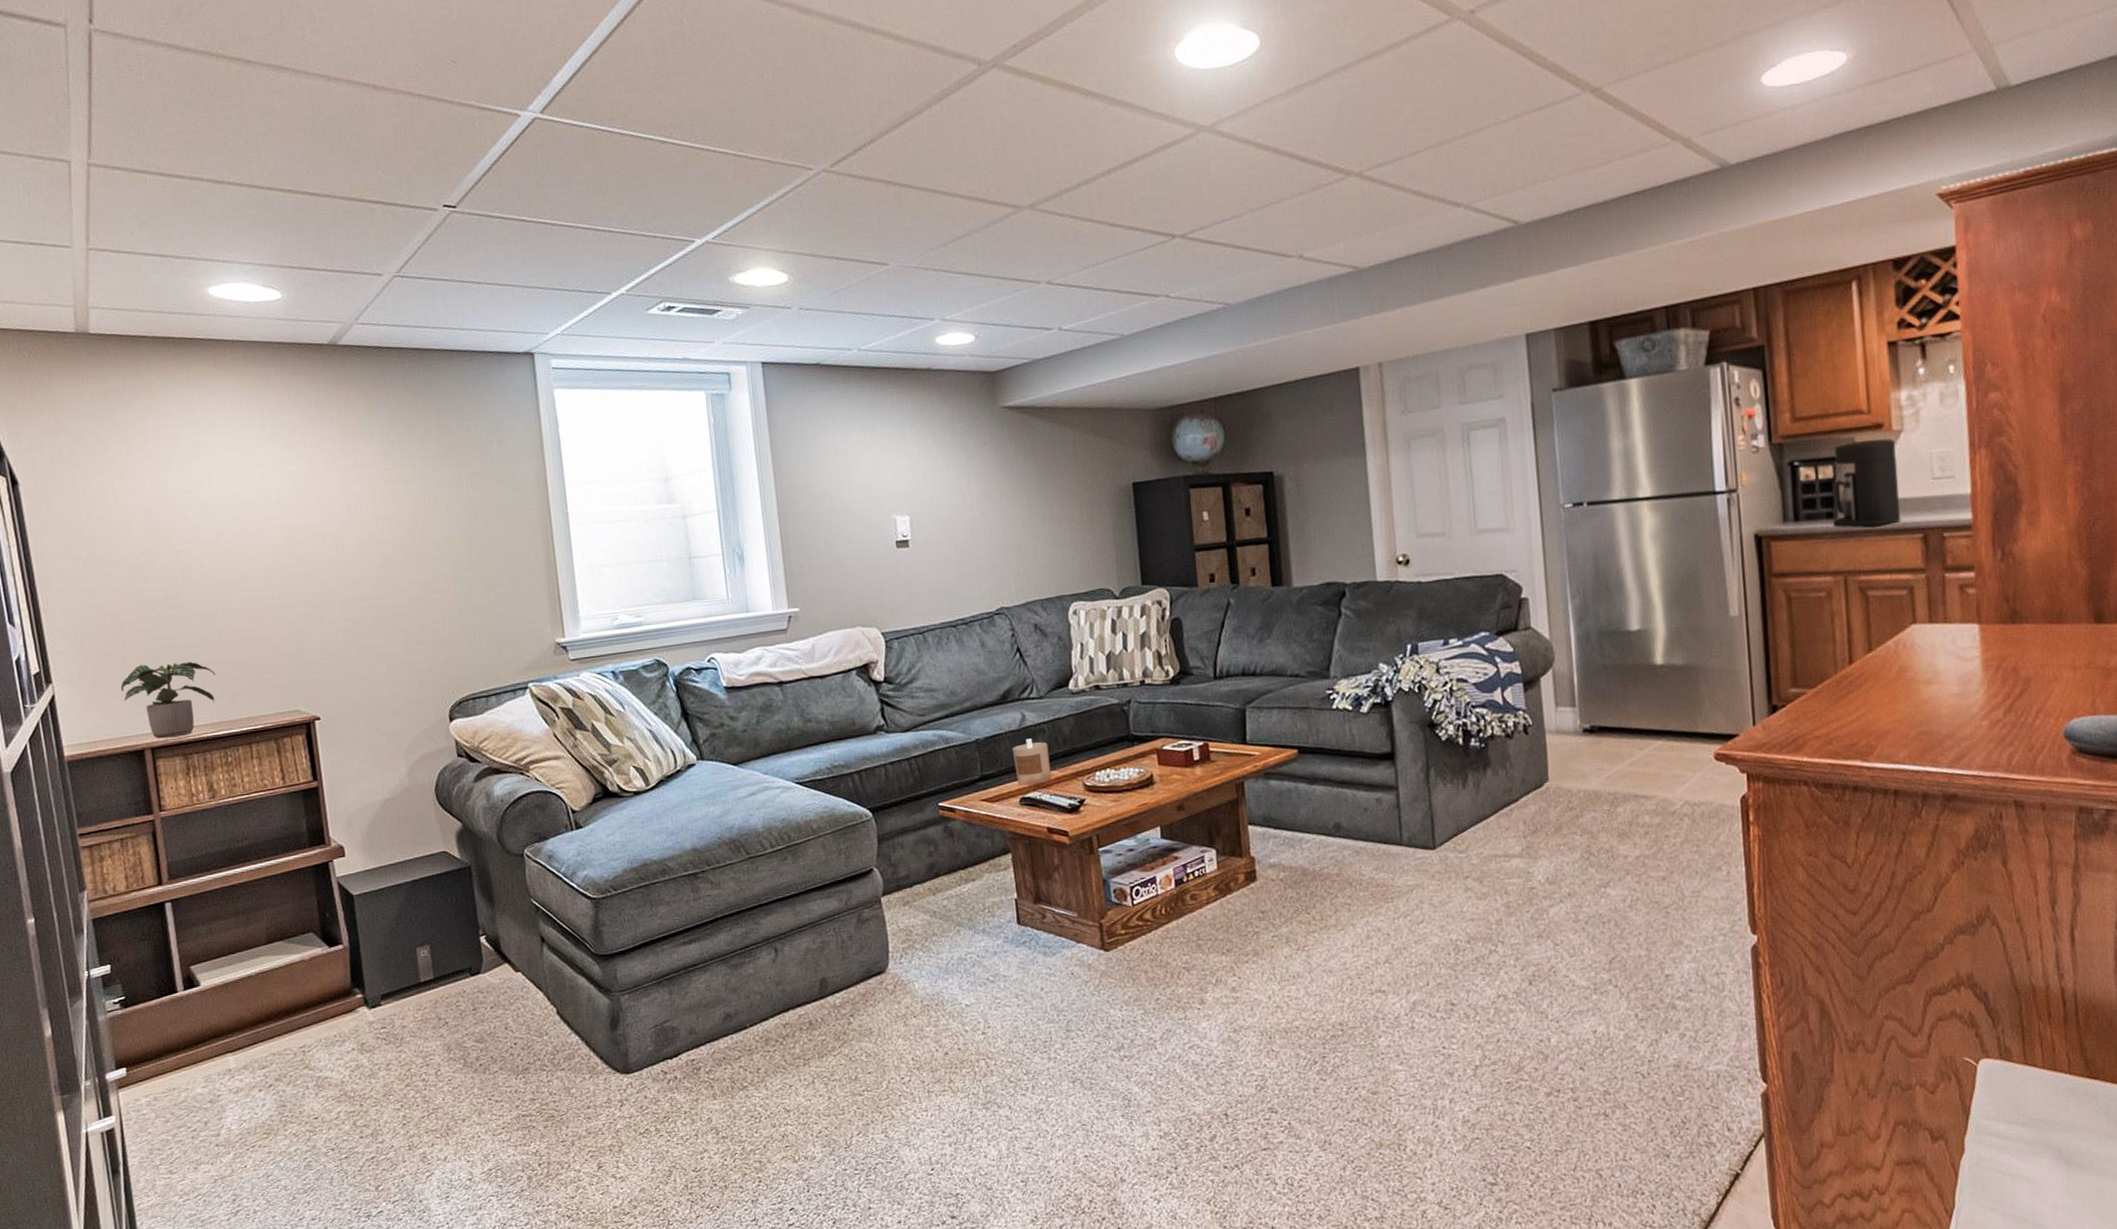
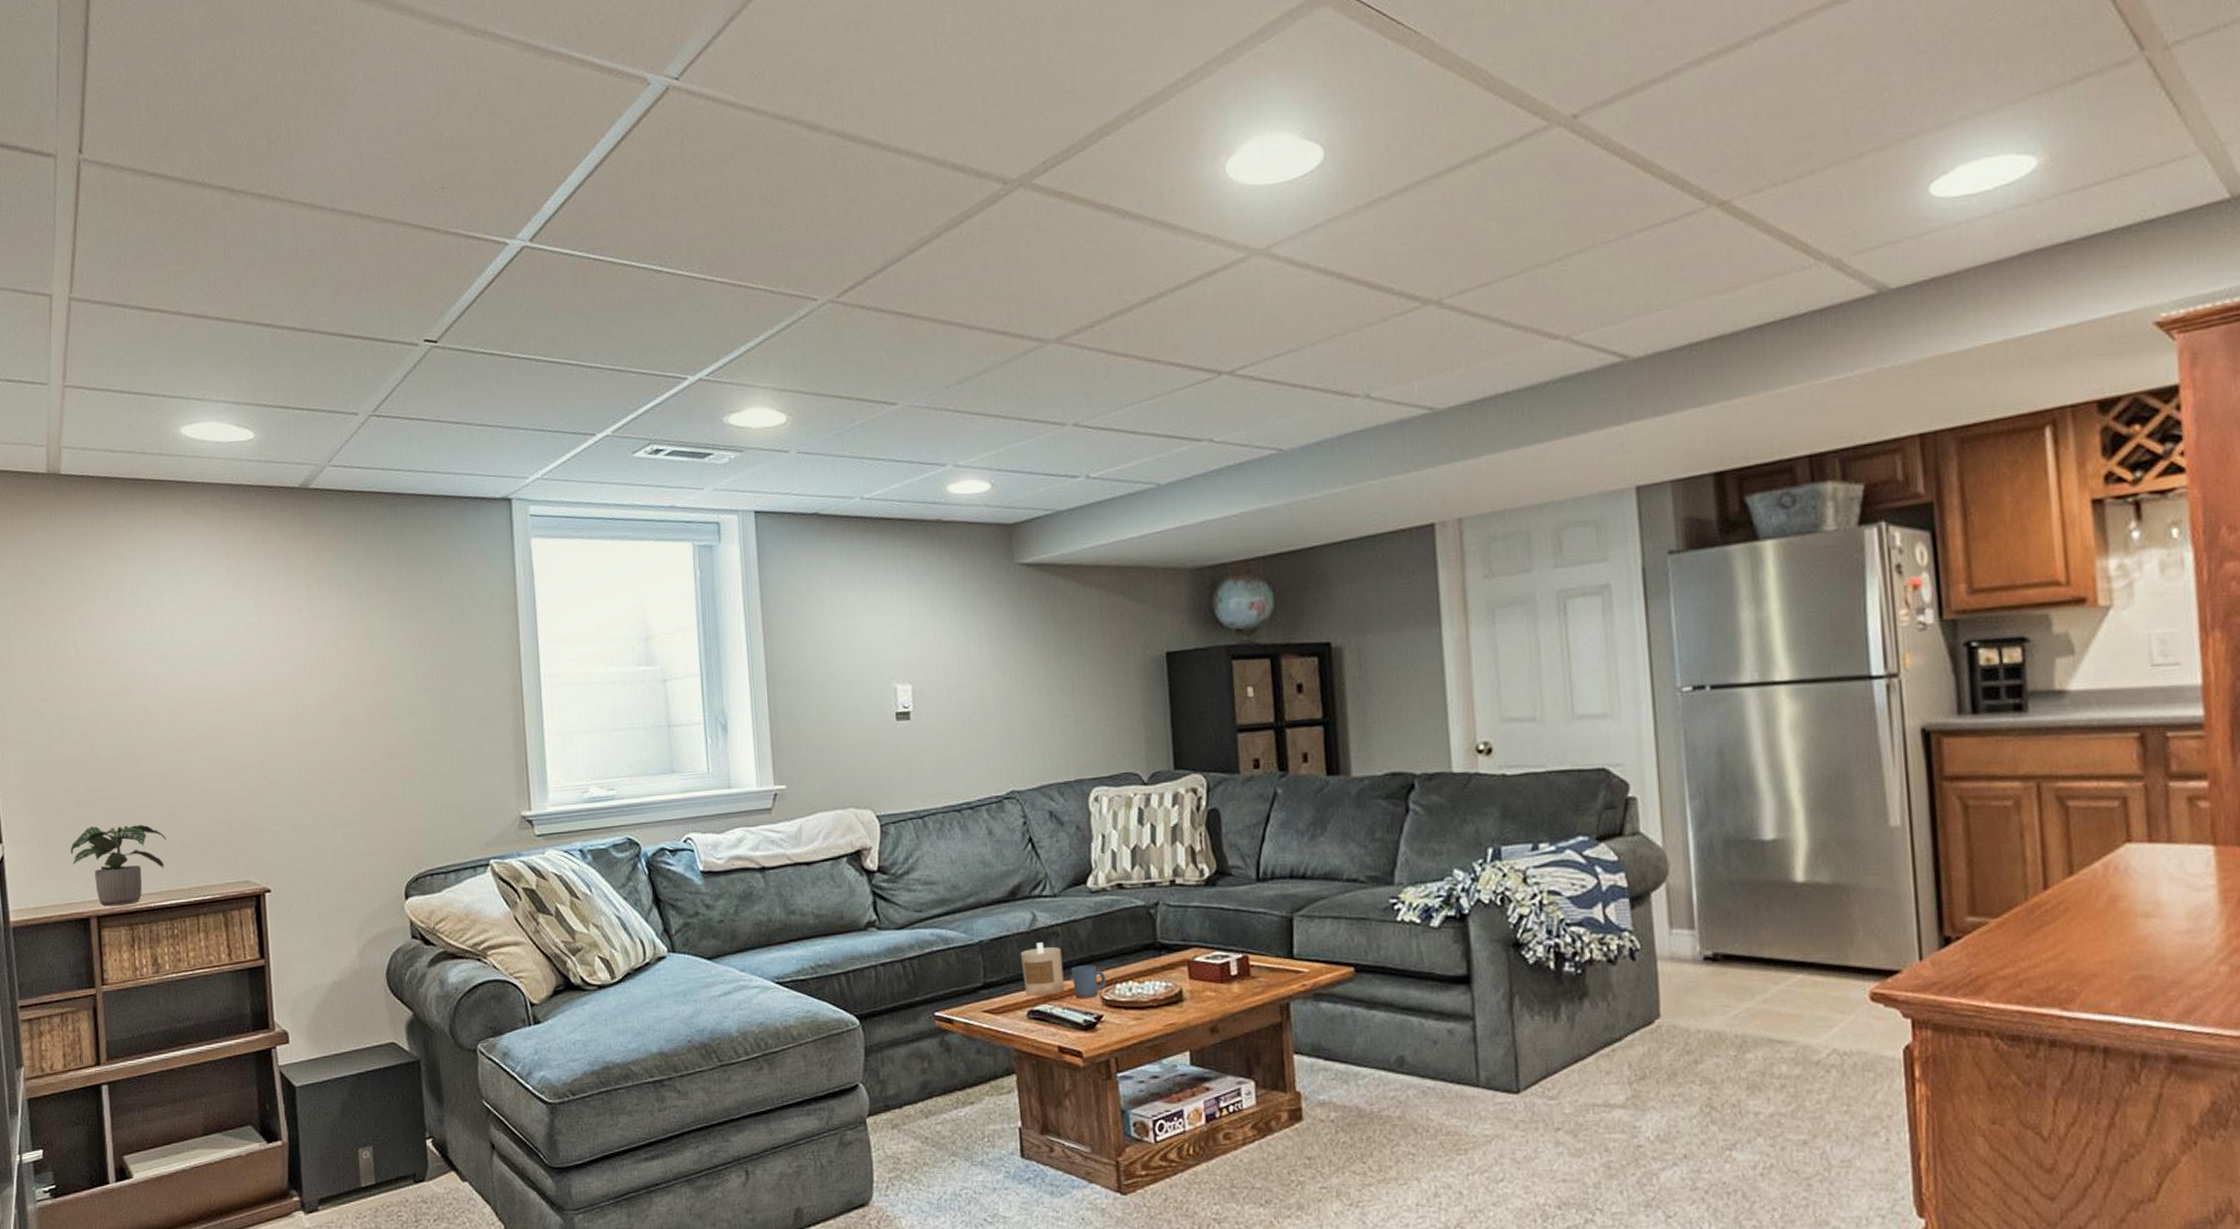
mug: none [1057,756,1088,787] -> present [1071,965,1107,1000]
coffee maker: present [1833,438,1901,529] -> none [2022,615,2111,725]

